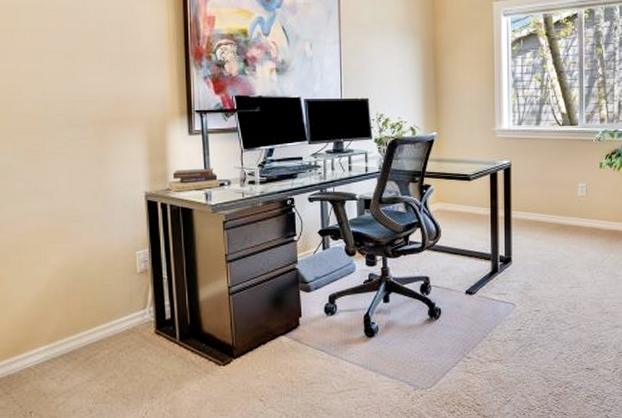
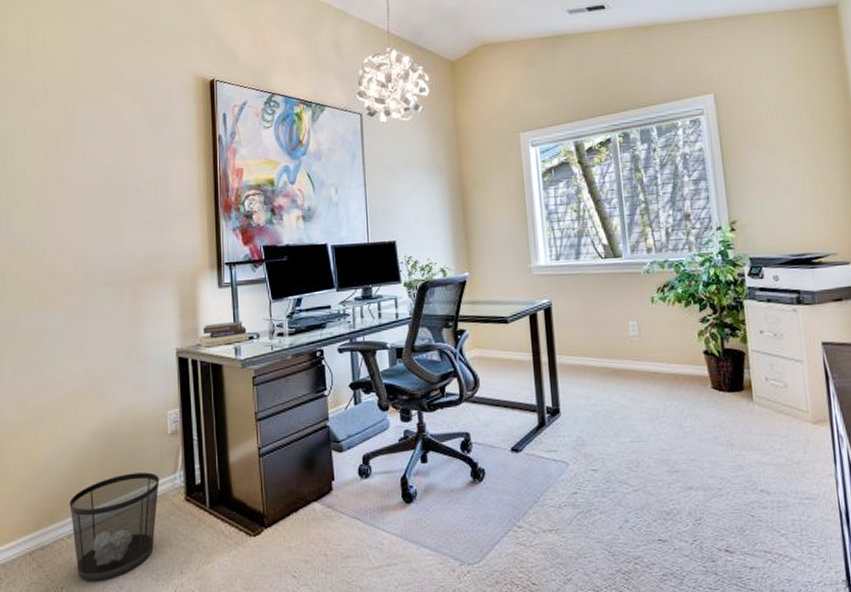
waste bin: none [36,308,129,407] -> present [69,472,160,582]

